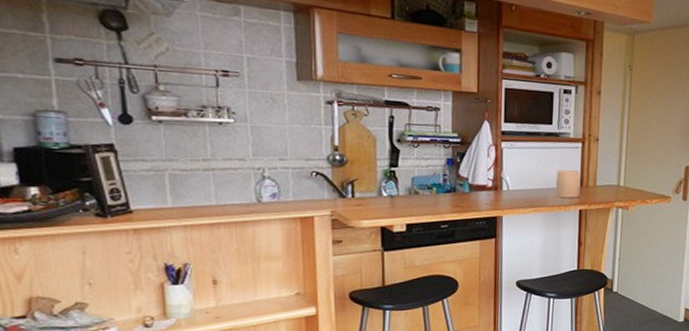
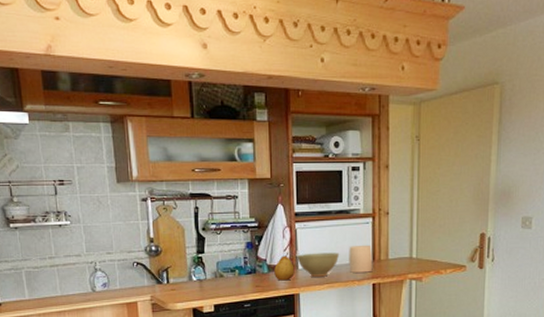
fruit: none [476,171,499,202] -> present [274,252,295,281]
bowl: none [501,174,547,200] -> present [297,252,340,277]

